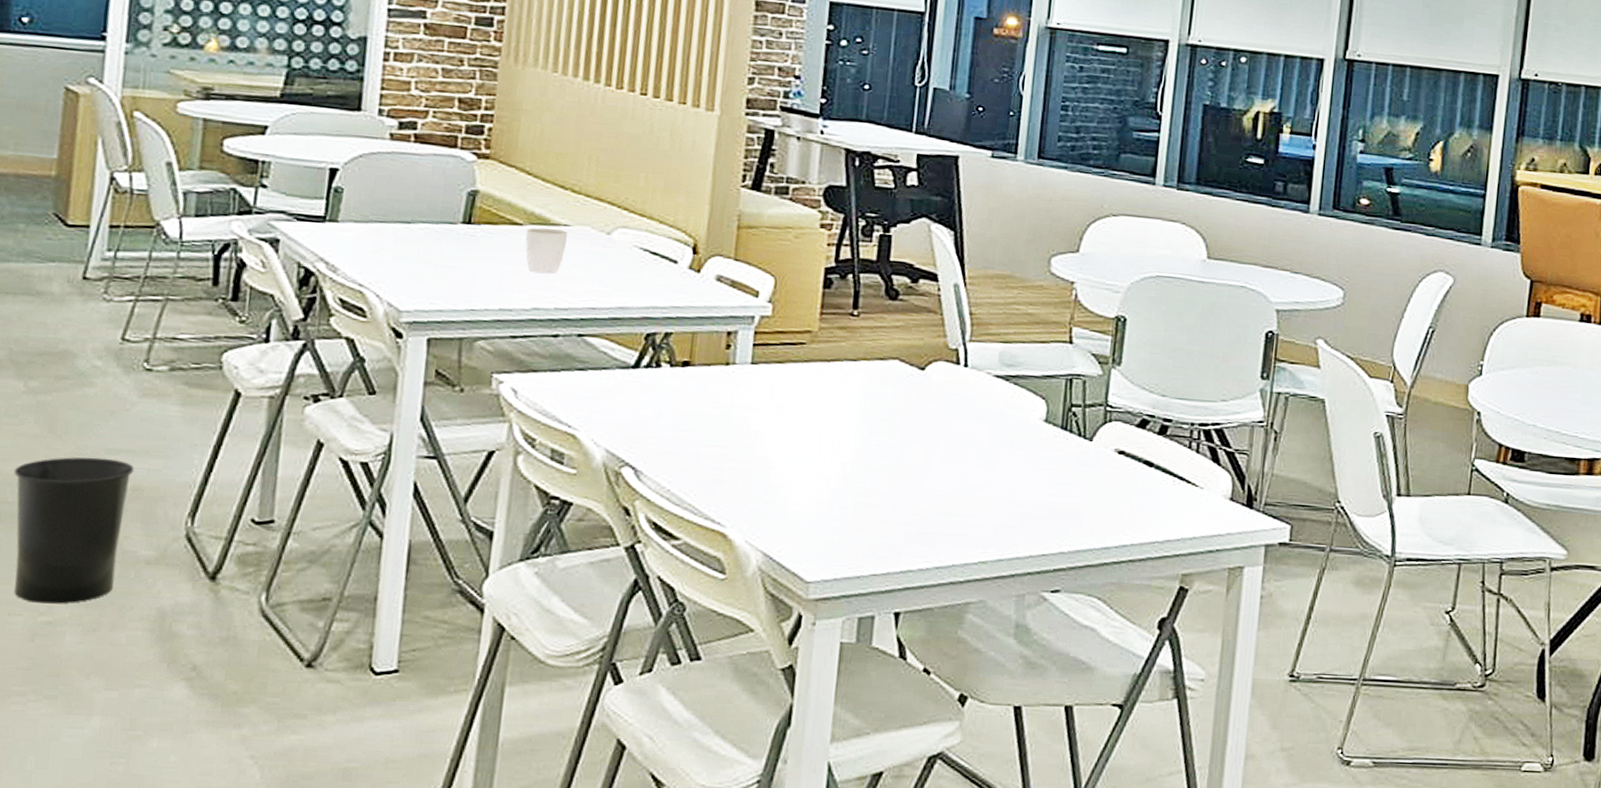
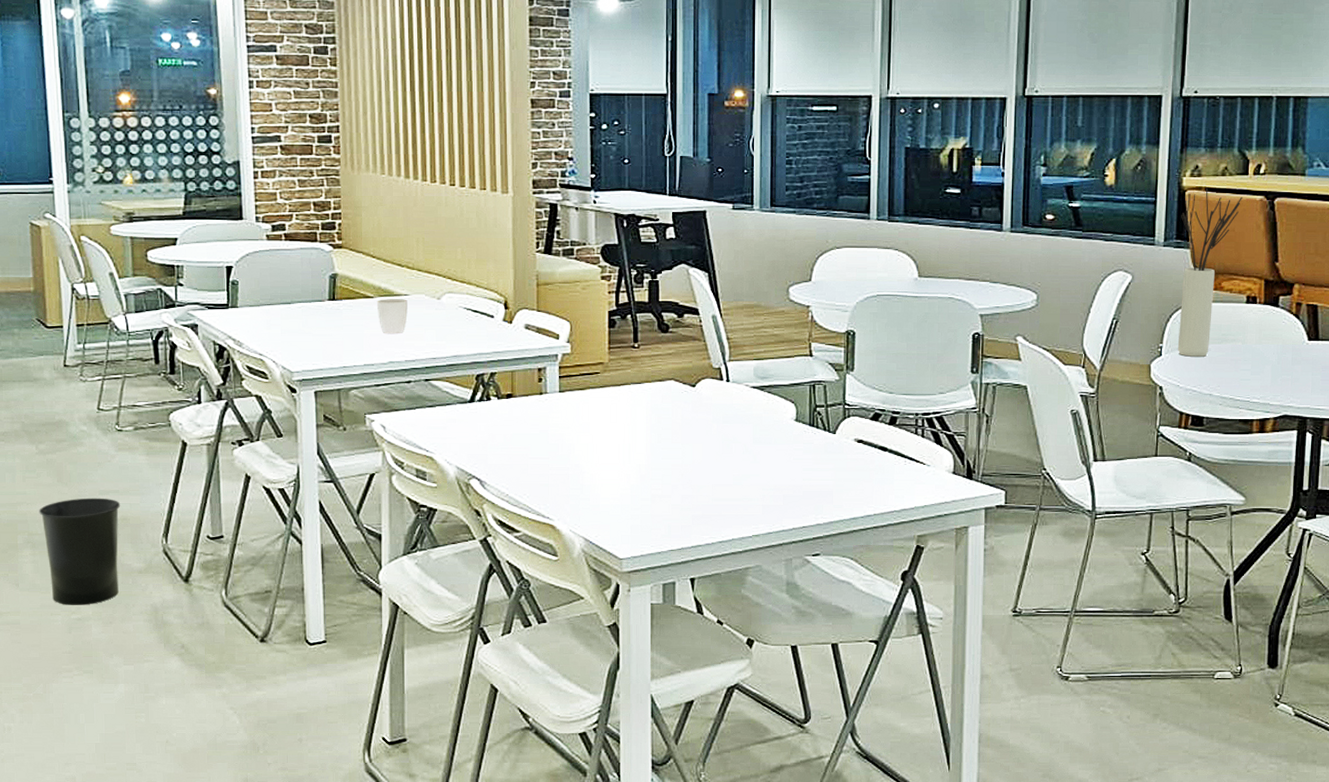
vase: none [1500,184,1581,380] -> present [1177,187,1242,357]

